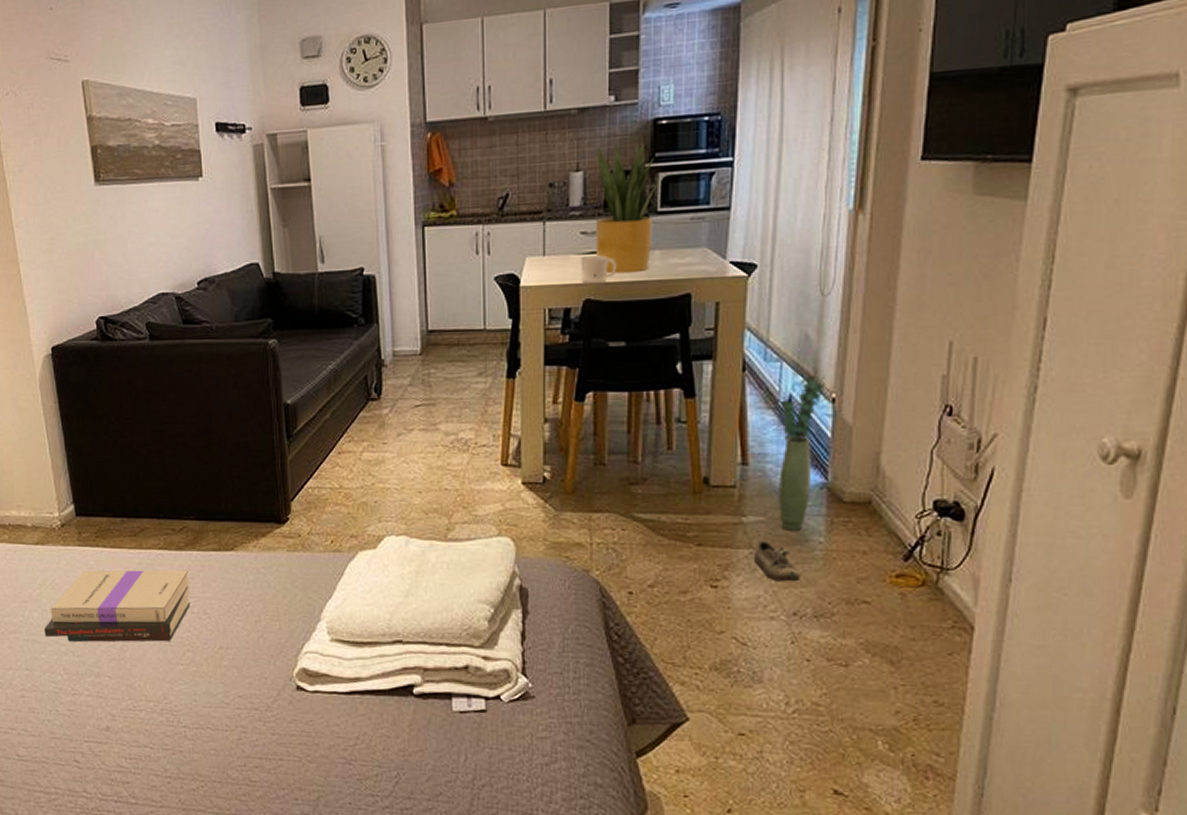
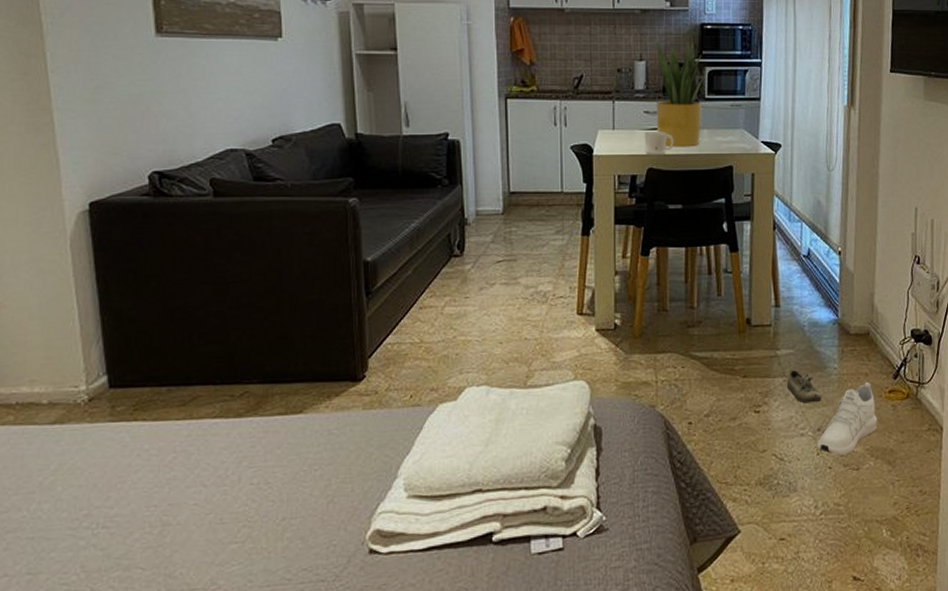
books: present [44,569,191,643] -> none [57,437,251,534]
vase: present [779,368,827,531] -> none [802,227,834,360]
shoe: none [791,562,877,648] -> present [817,382,877,456]

